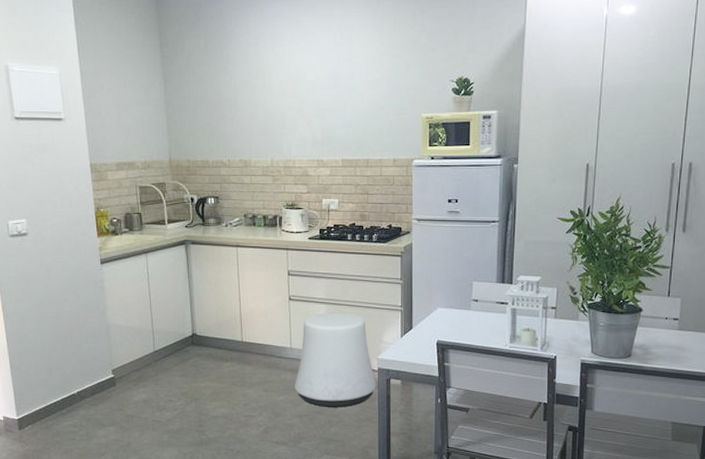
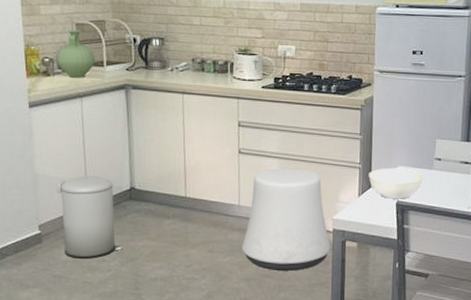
ceramic jug: none [123,192,157,236] -> present [56,29,95,78]
pedal bin: none [127,324,188,399] -> present [57,176,124,259]
bowl: none [410,309,462,339] -> present [368,167,424,199]

